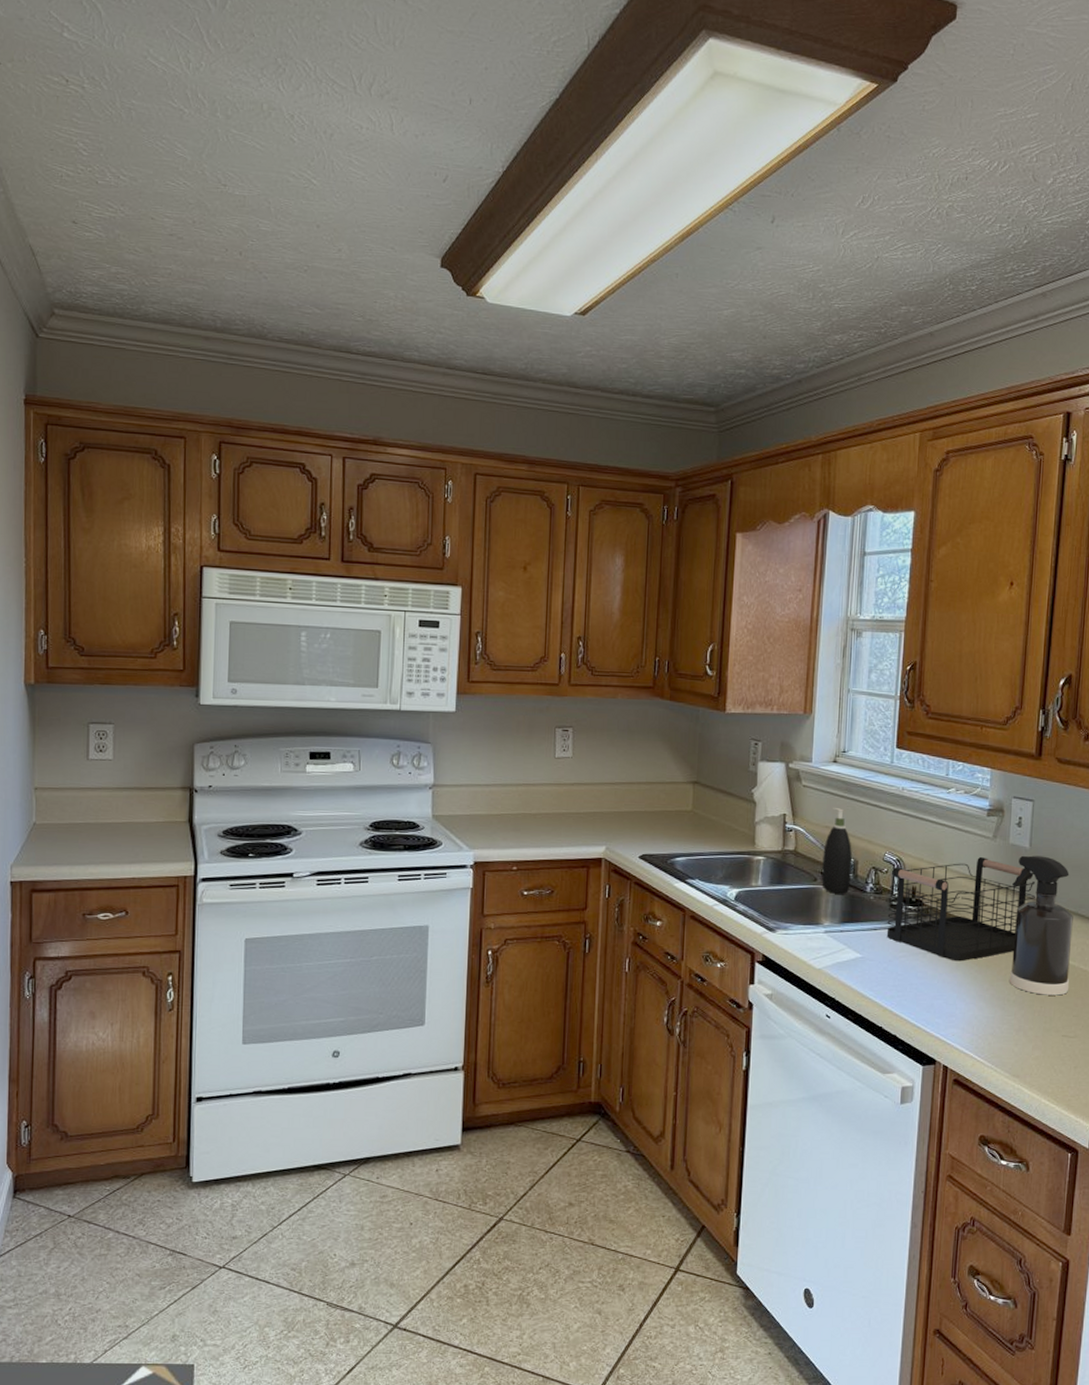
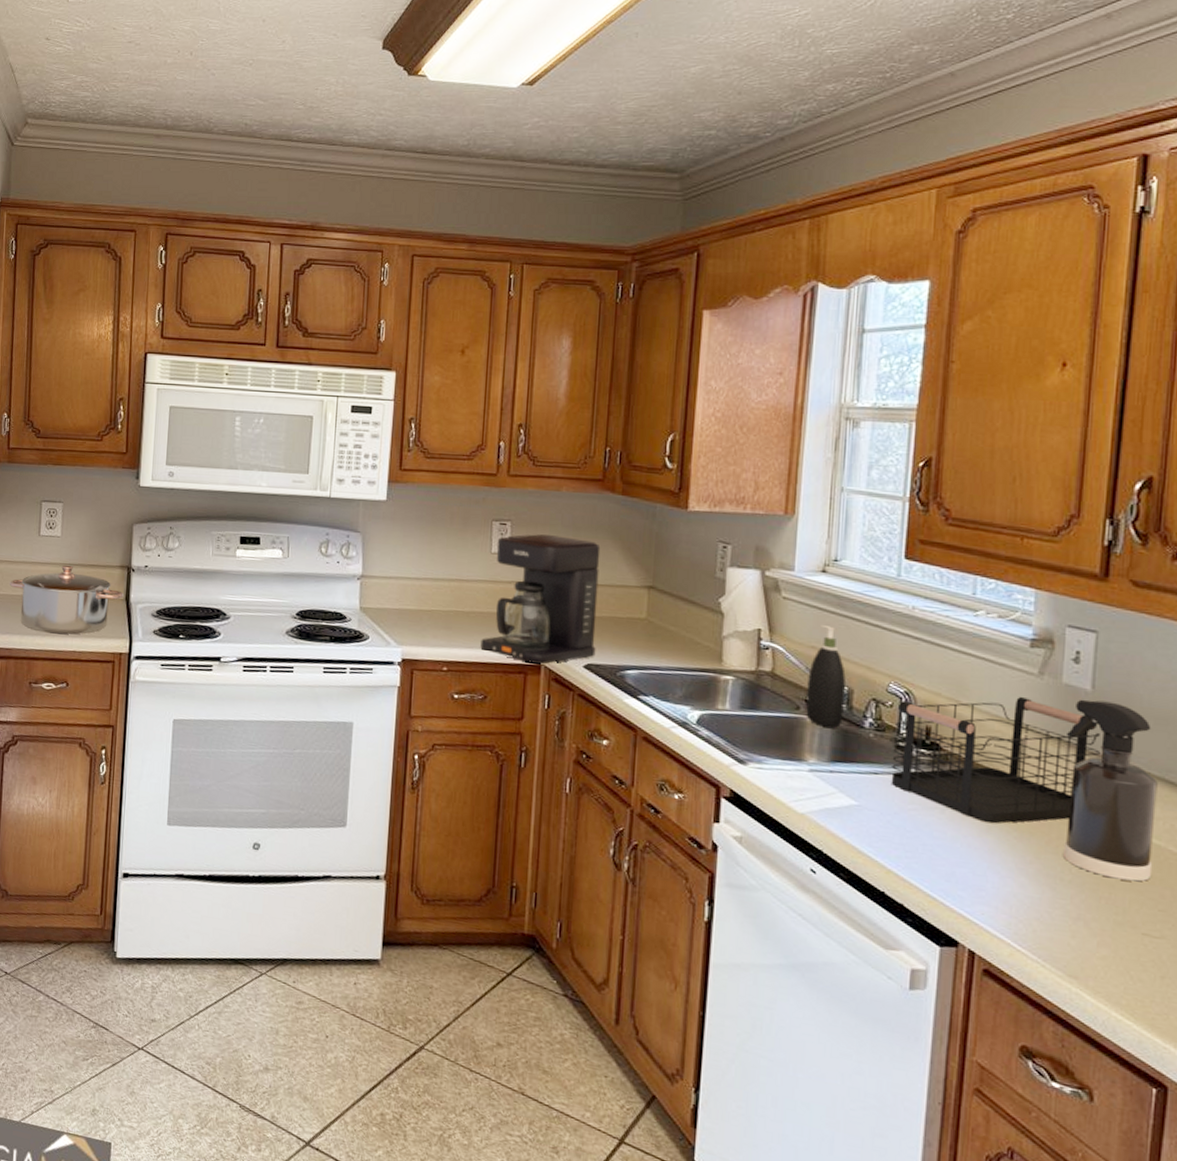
cooking pot: none [55,789,186,862] -> present [10,564,124,635]
coffee maker: none [547,739,652,858] -> present [480,534,601,665]

